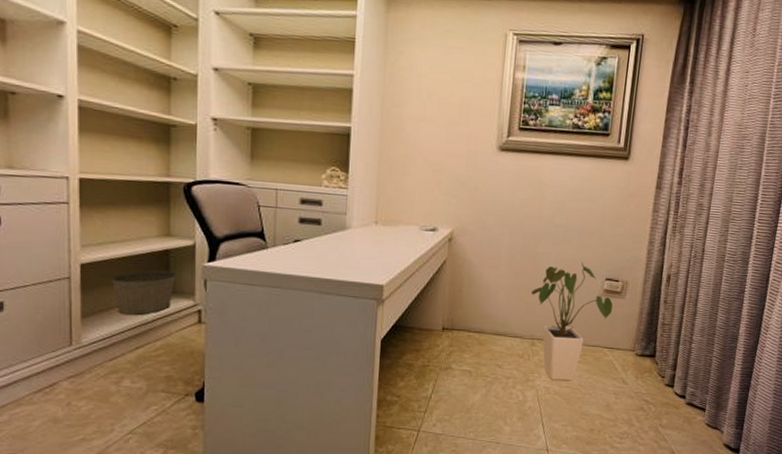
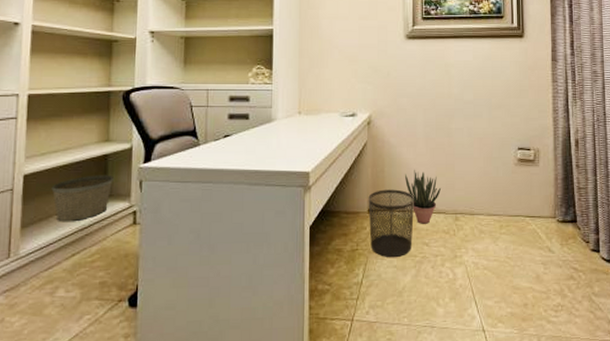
waste bin: none [442,309,492,376] -> present [368,189,415,257]
potted plant: none [483,291,520,347] -> present [404,169,441,224]
house plant: present [531,263,613,381] -> none [449,135,528,254]

